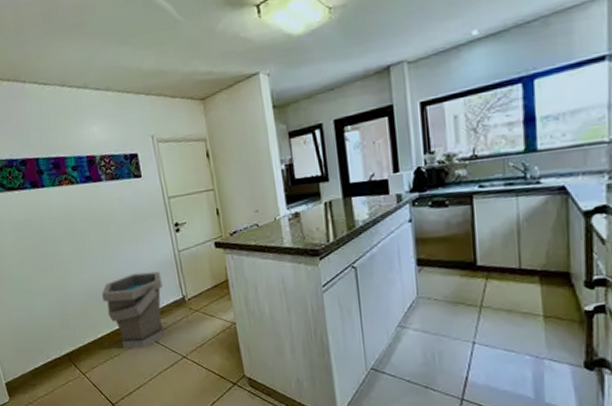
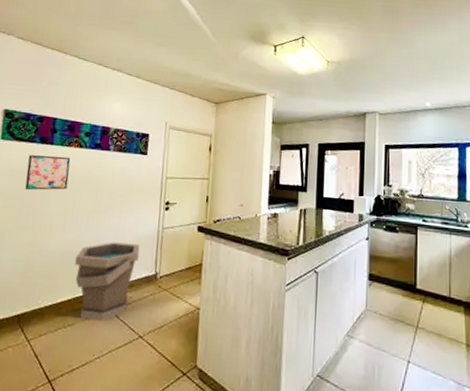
wall art: none [25,196,73,239] -> present [25,155,71,191]

